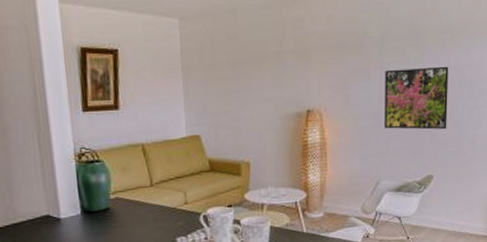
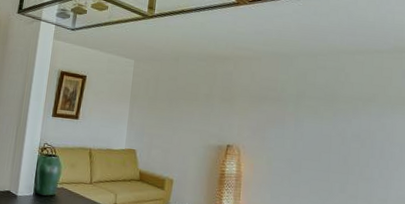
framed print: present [384,66,449,130] -> none [296,122,360,184]

